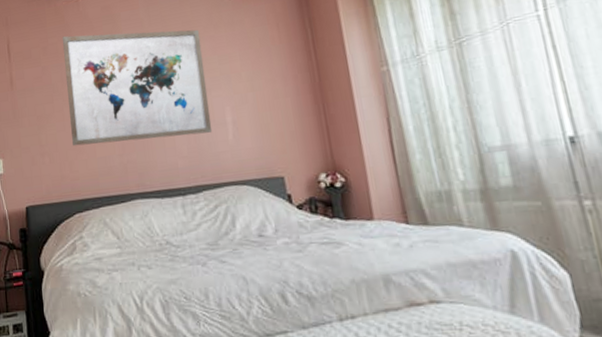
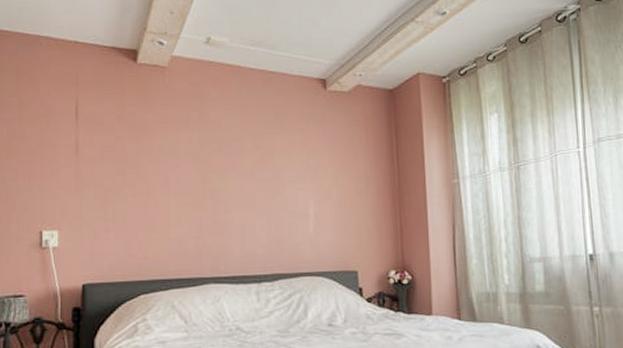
wall art: present [62,29,213,147] -> none [141,106,294,224]

